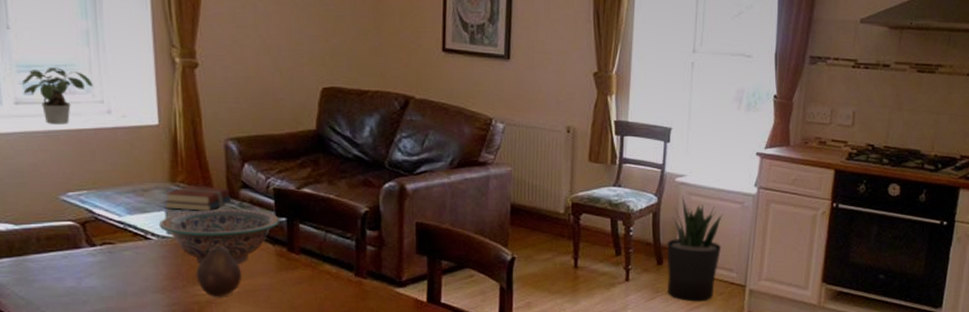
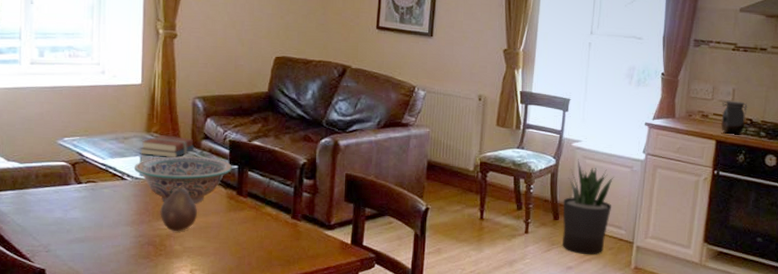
potted plant: present [22,67,93,126] -> none [38,35,93,83]
jar: none [840,124,869,163] -> present [721,100,748,135]

